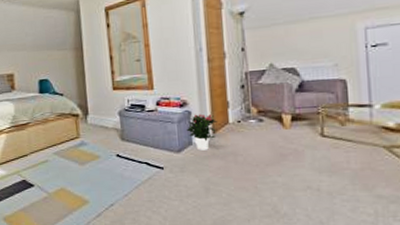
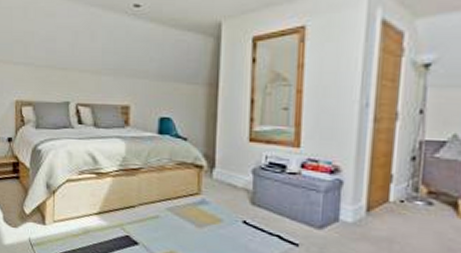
potted flower: present [186,114,218,151] -> none [333,185,376,231]

